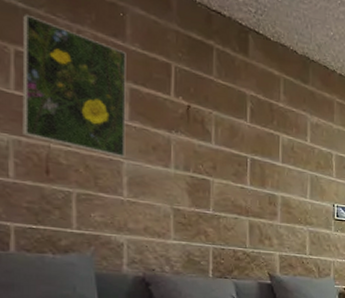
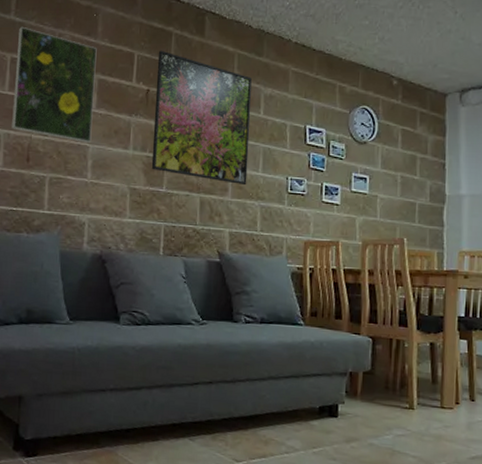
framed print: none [196,64,298,211] -> present [151,50,252,186]

